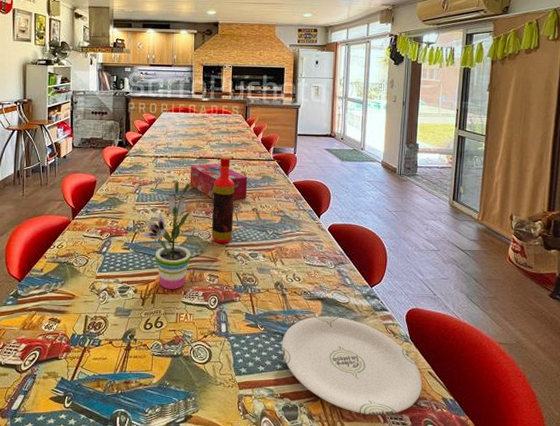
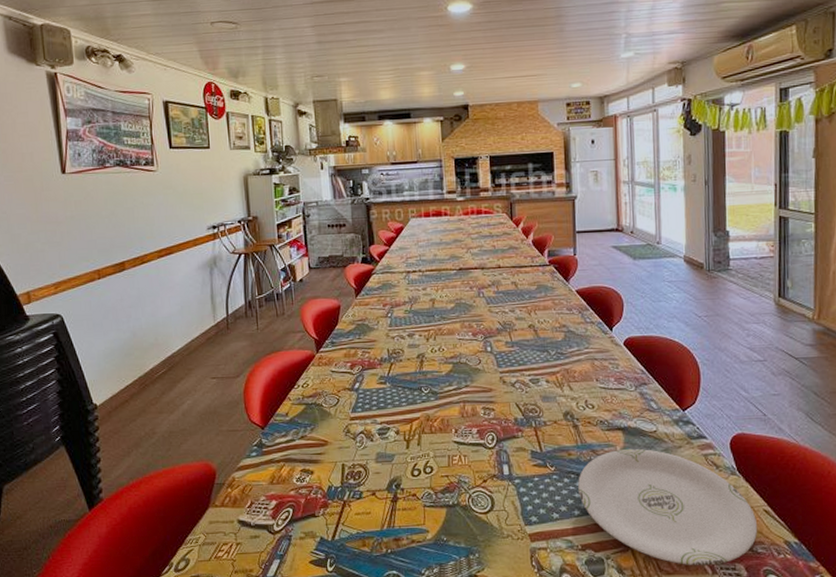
potted plant: present [139,182,192,289] -> none [396,300,460,428]
tissue box: present [190,163,248,201] -> none [449,274,521,317]
bottle: present [212,156,235,243] -> none [479,265,507,369]

